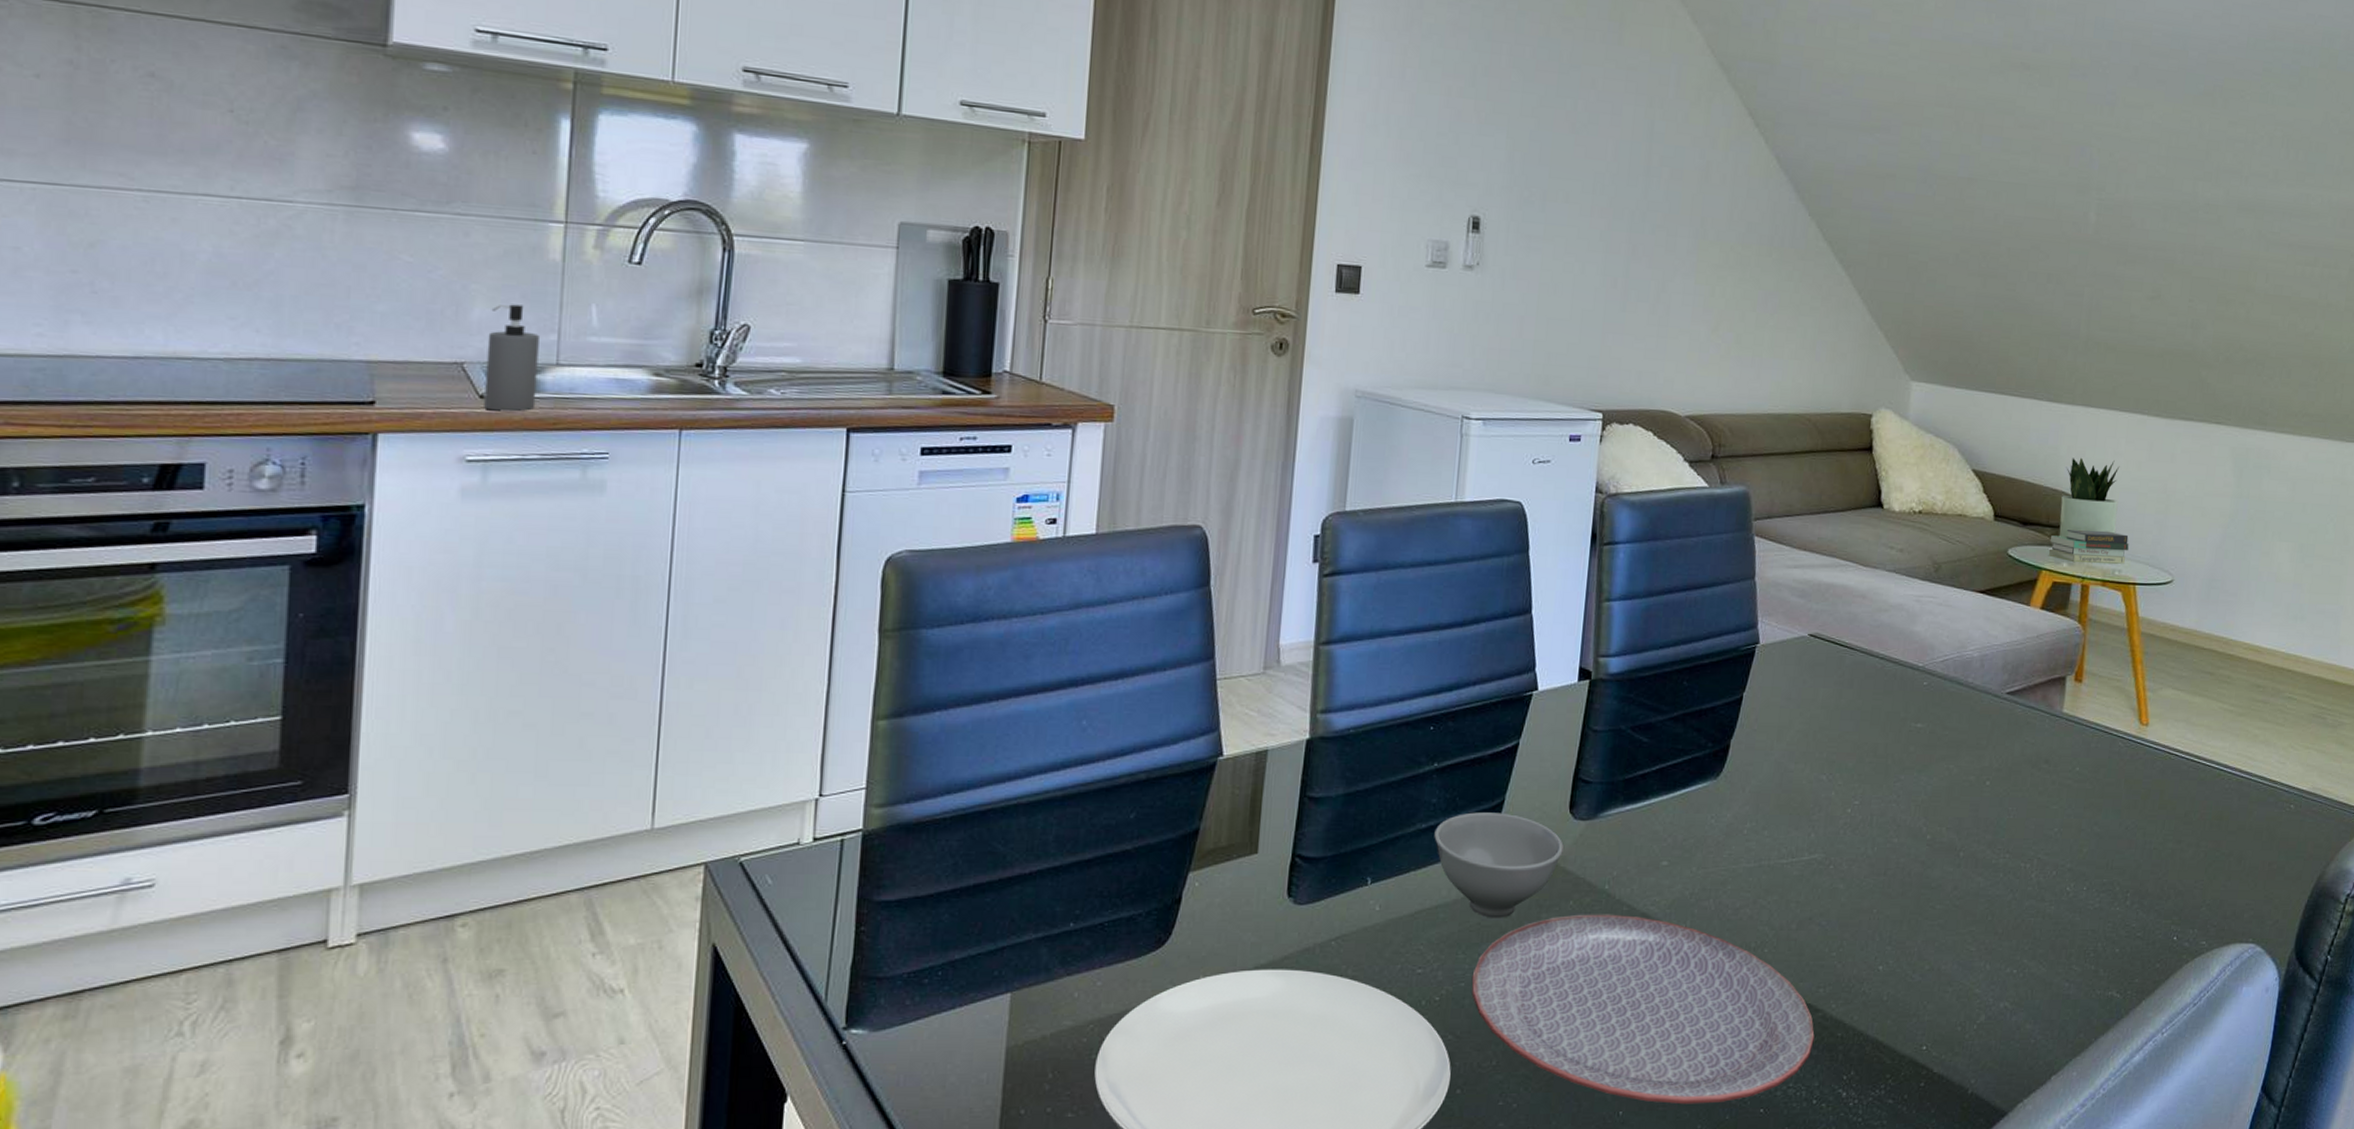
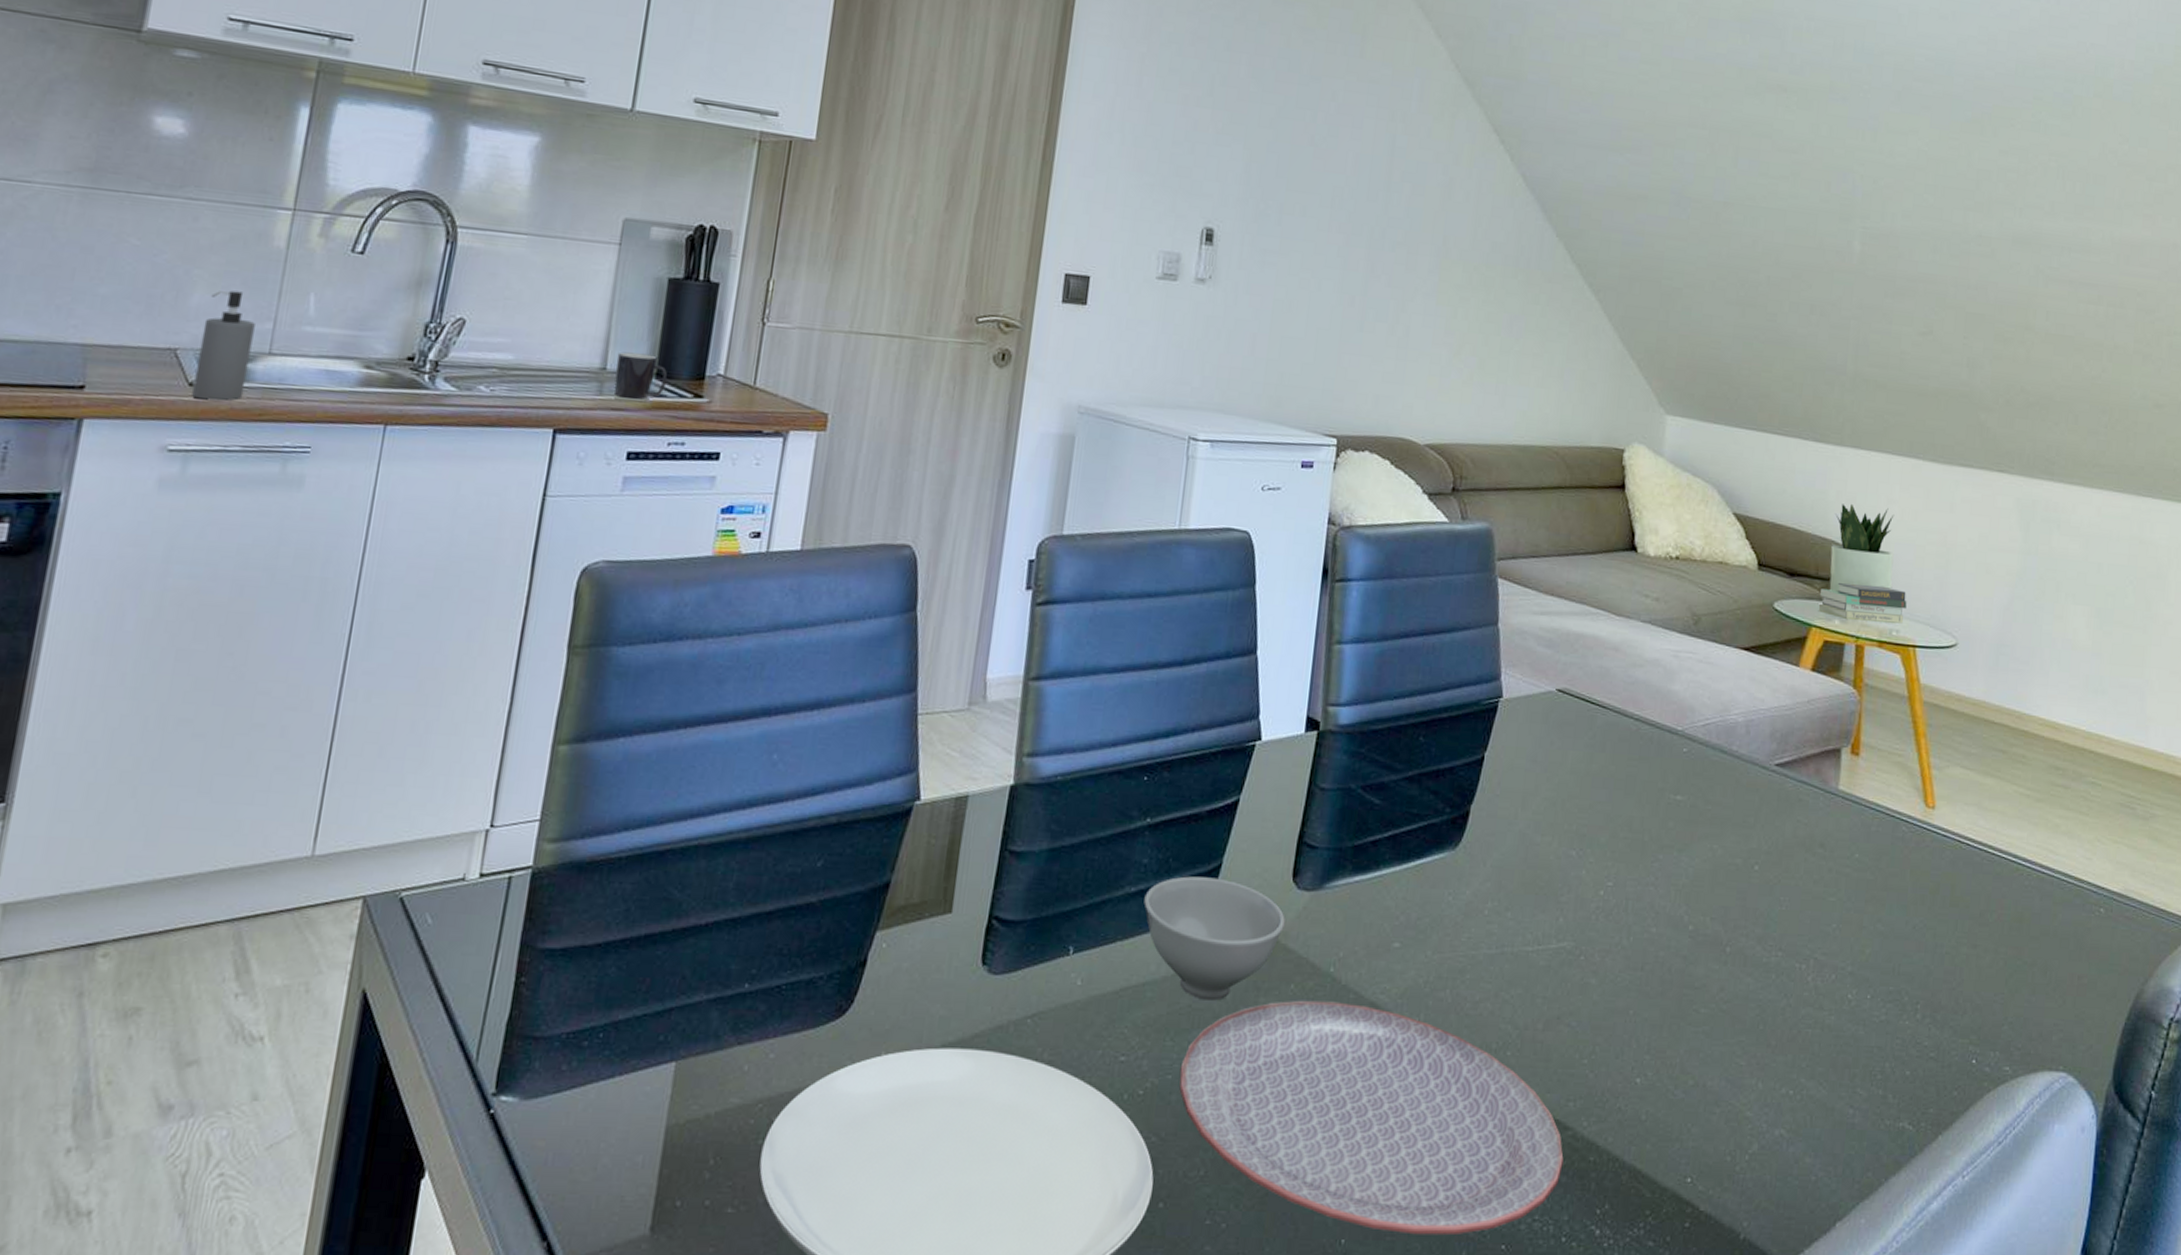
mug: none [902,352,955,401] -> present [613,352,668,404]

